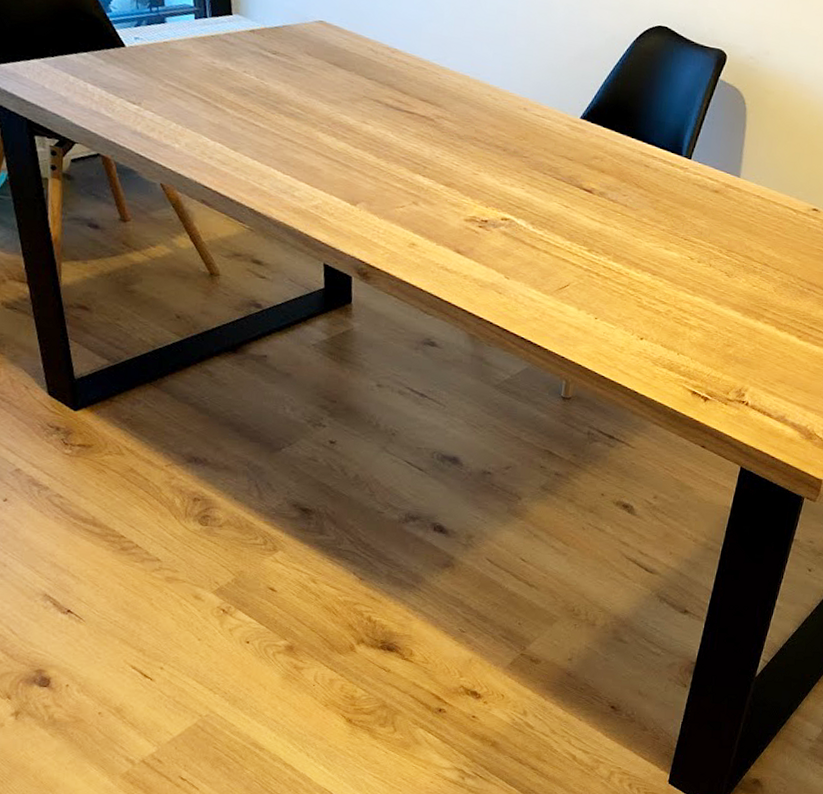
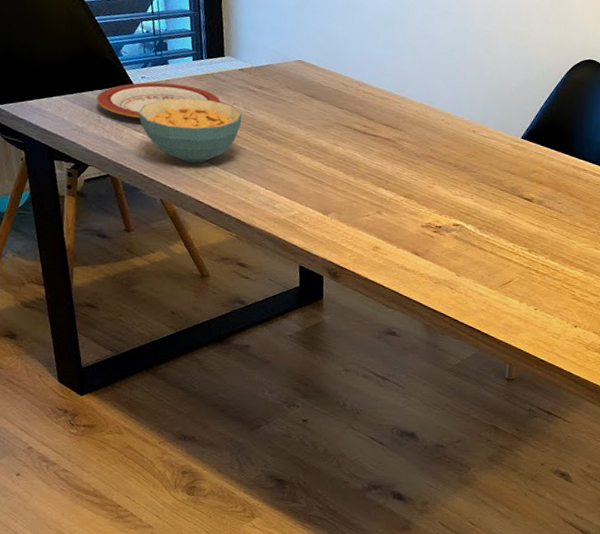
plate: none [82,44,230,88] -> present [96,82,222,119]
cereal bowl: none [132,63,255,142] -> present [138,98,243,164]

